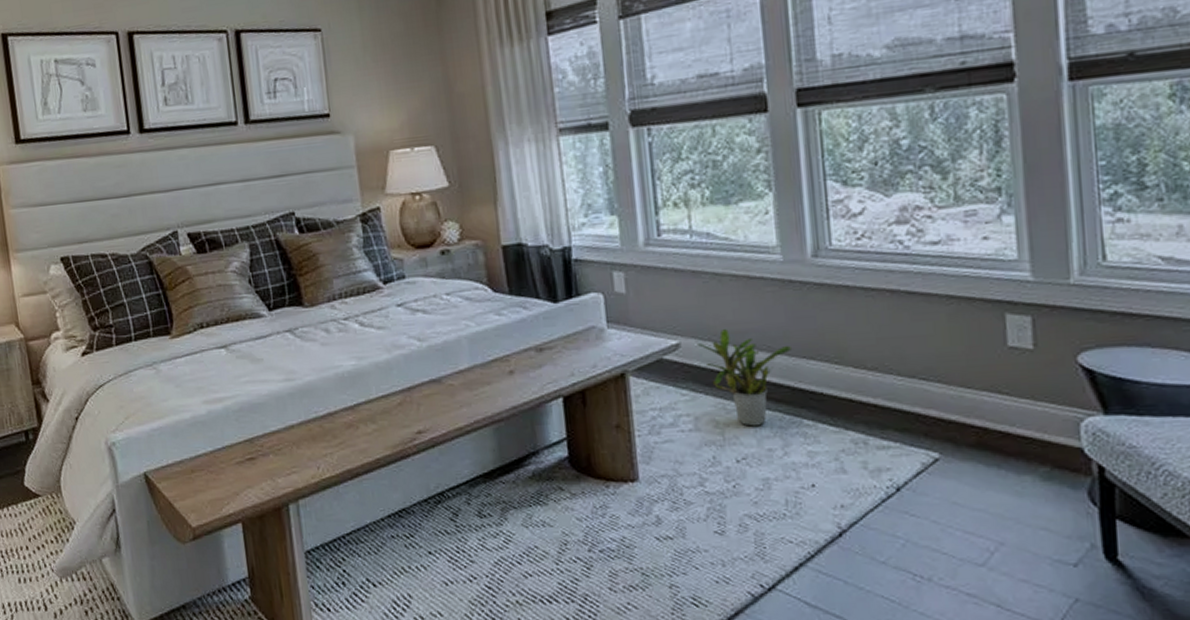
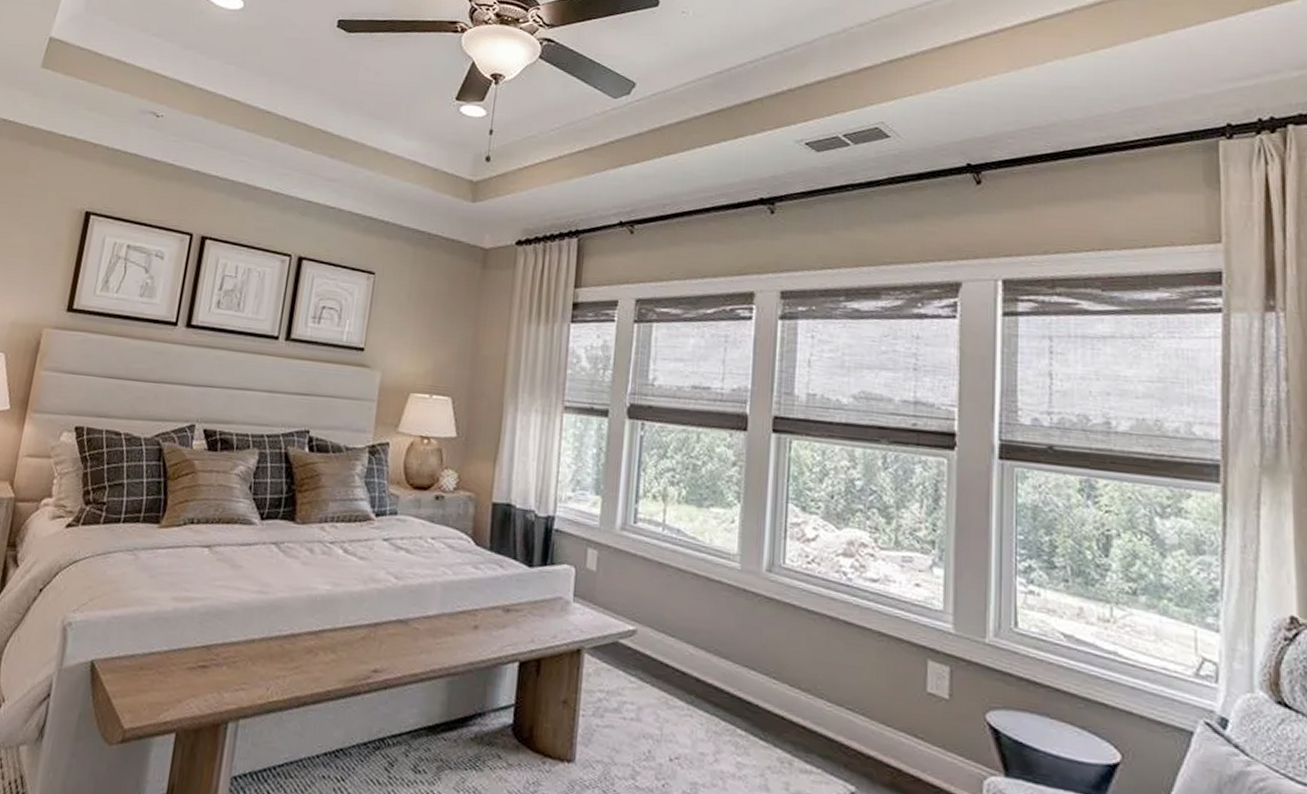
potted plant: present [696,329,793,427] -> none [651,624,738,728]

